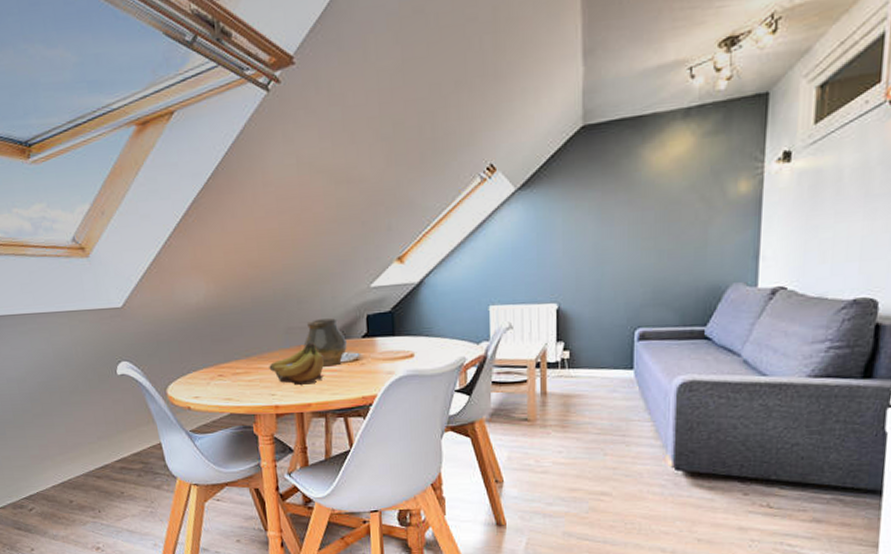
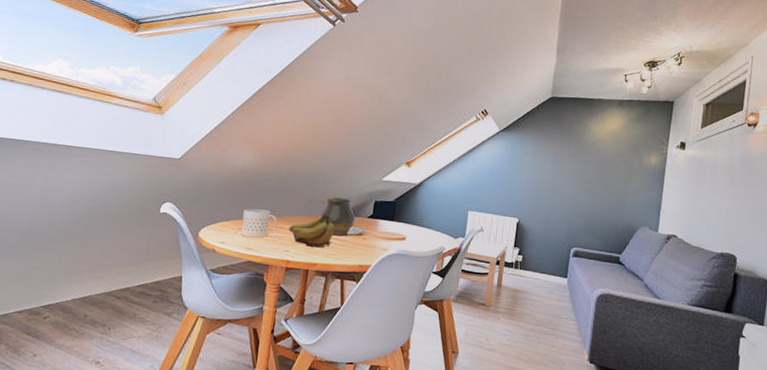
mug: none [211,350,254,386] -> present [240,208,277,238]

